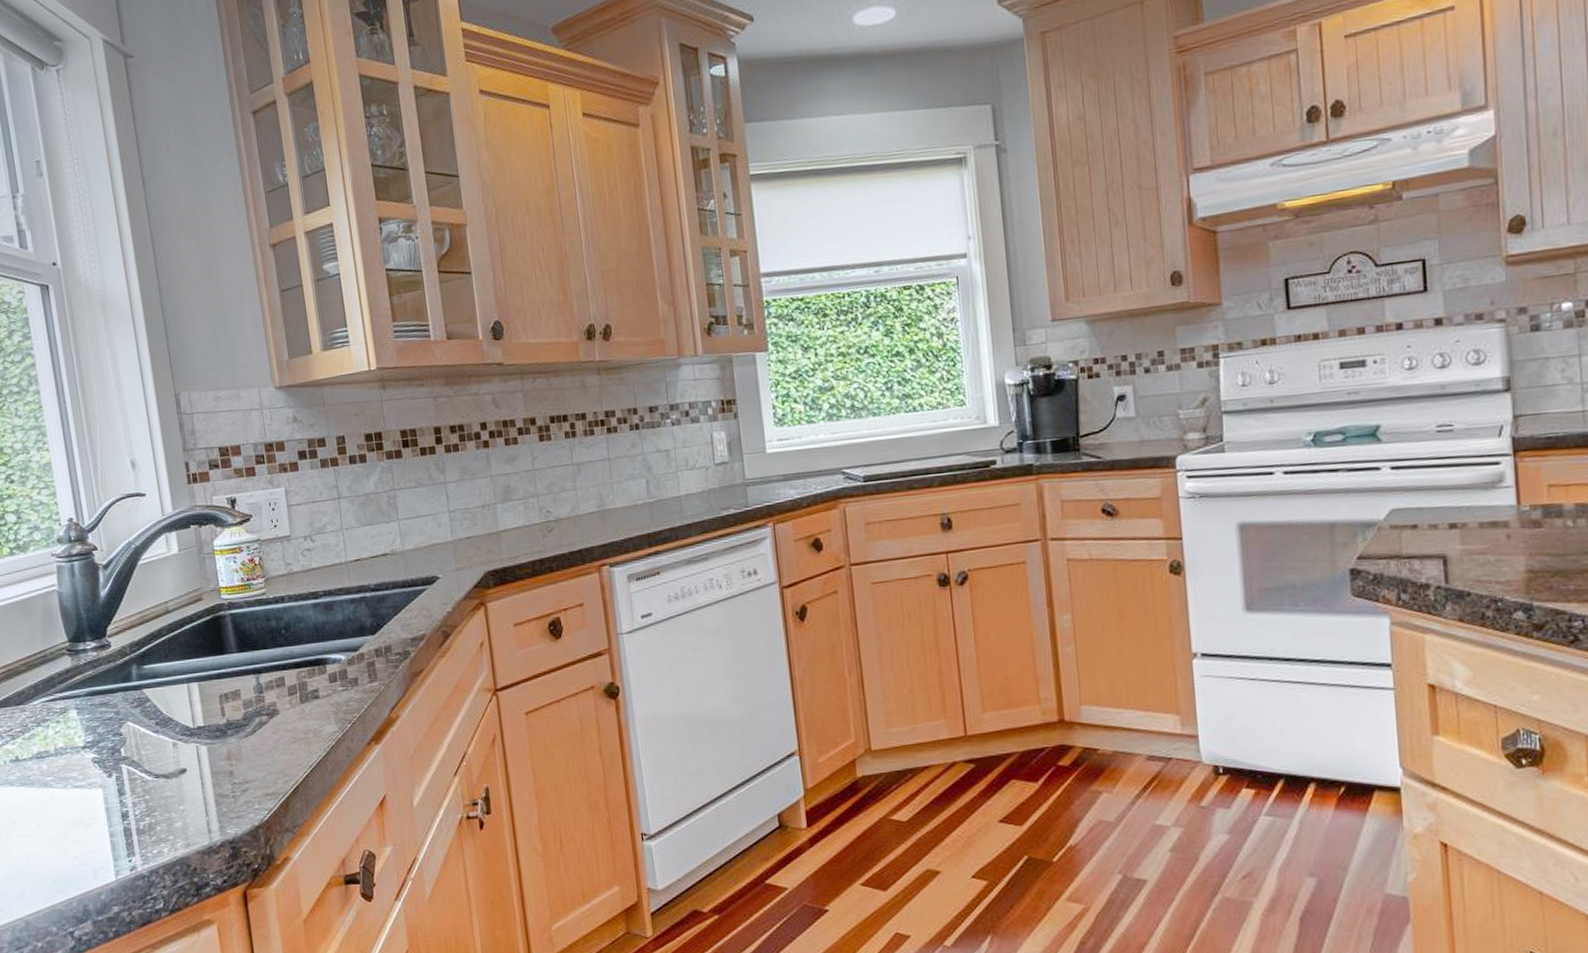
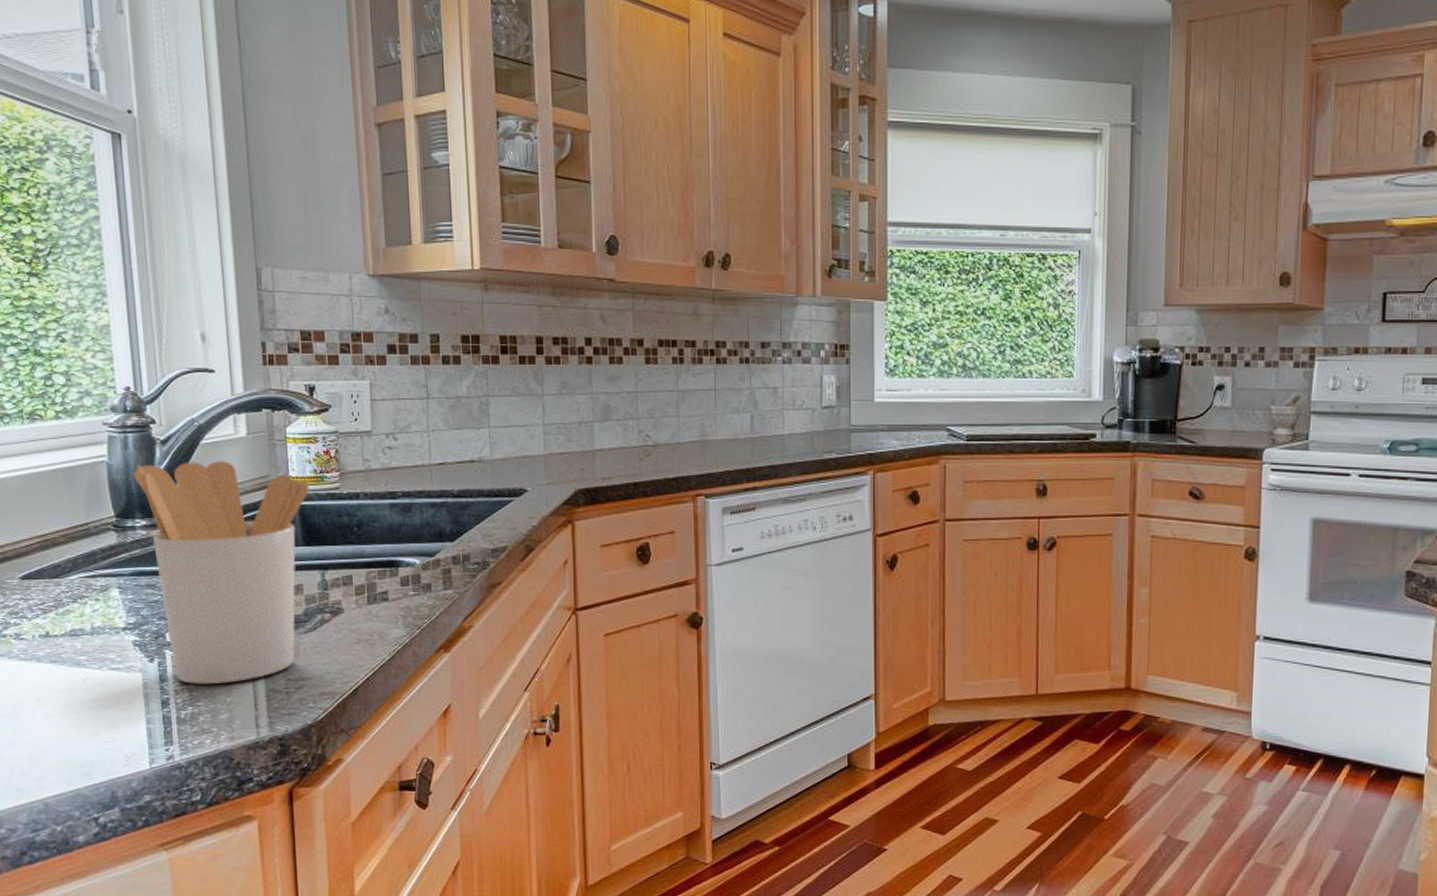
utensil holder: none [81,578,239,795] -> present [133,461,310,685]

